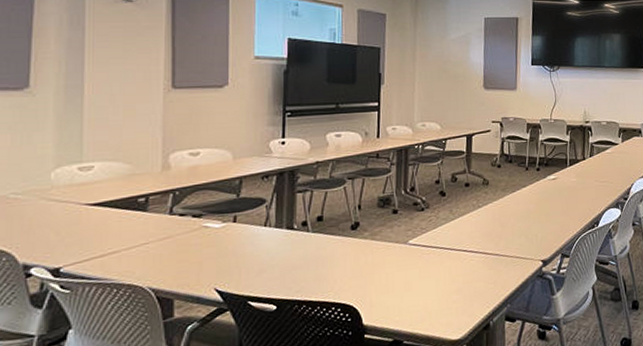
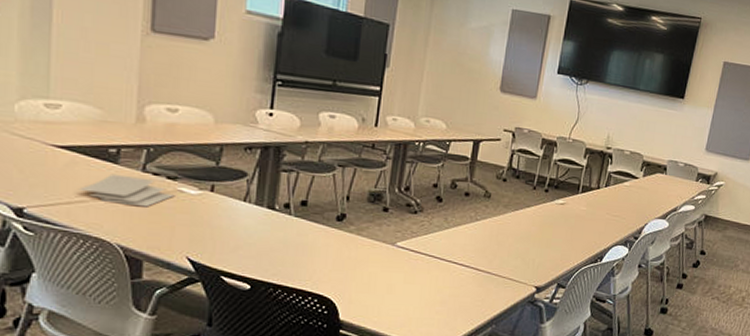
papers: none [111,220,201,249] -> present [79,173,175,207]

